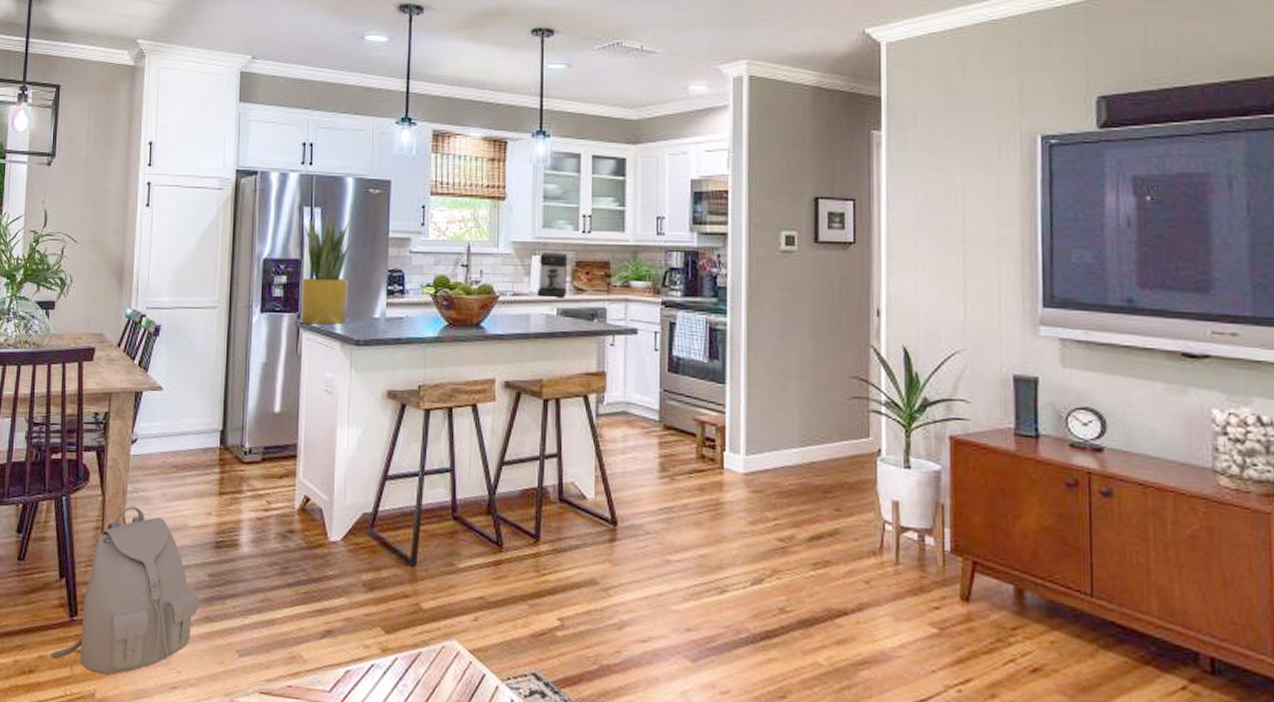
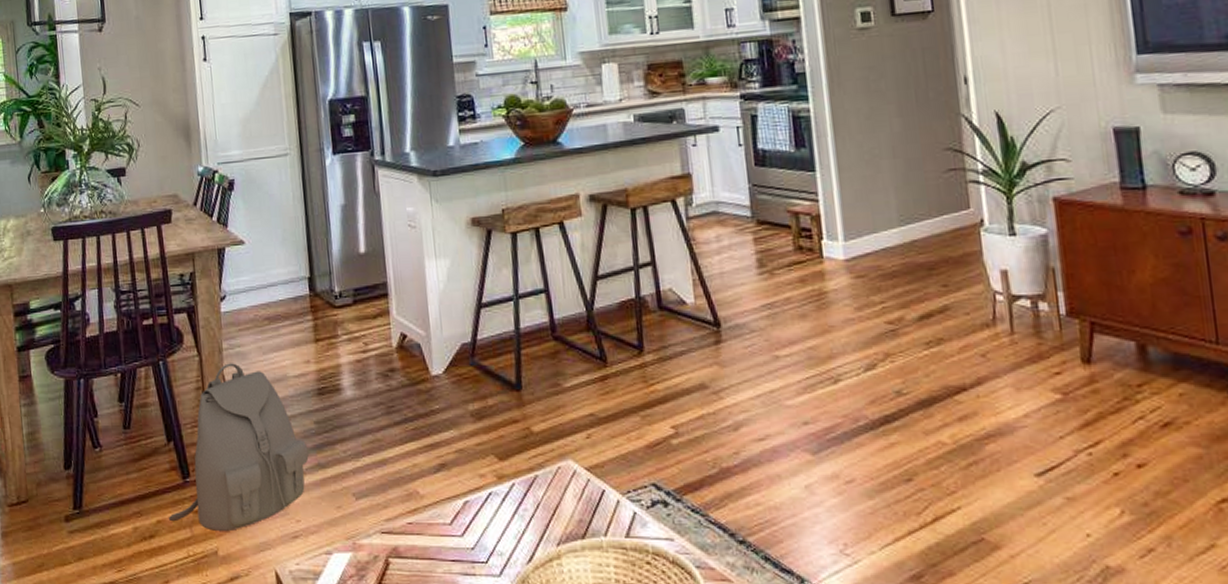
planter: present [300,216,350,325] -> none [361,48,420,161]
coffee maker: present [536,252,568,298] -> none [609,57,642,106]

